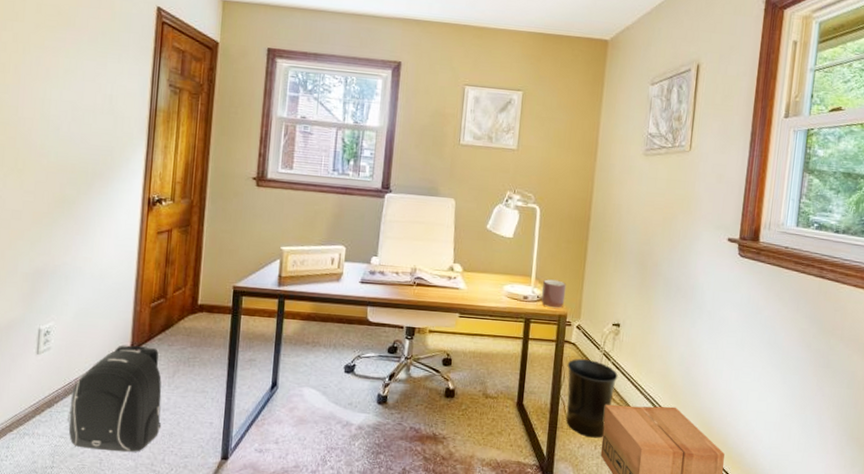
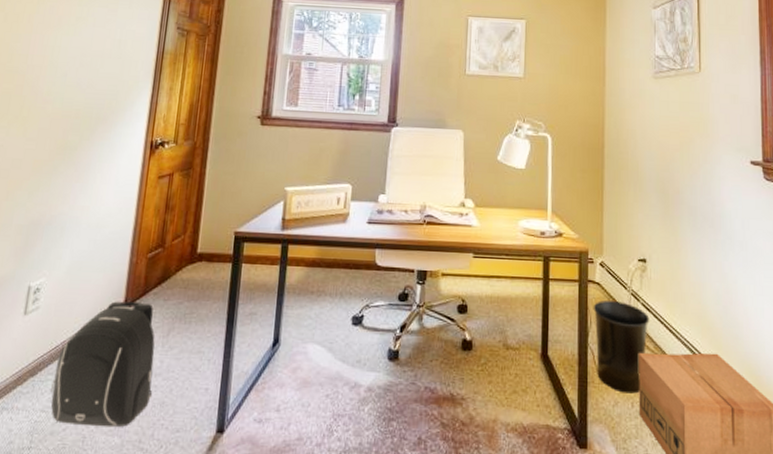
mug: present [541,279,567,310] -> none [559,212,585,245]

